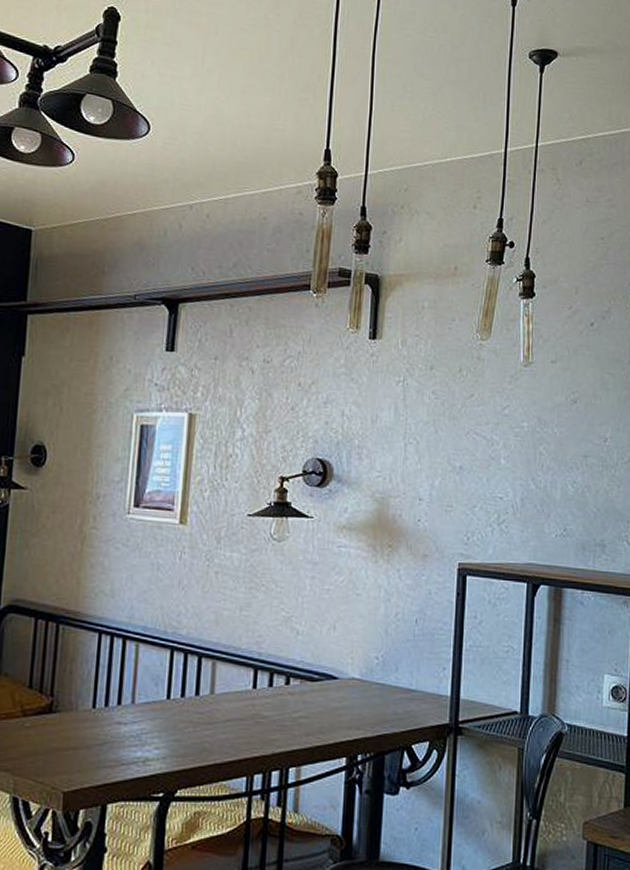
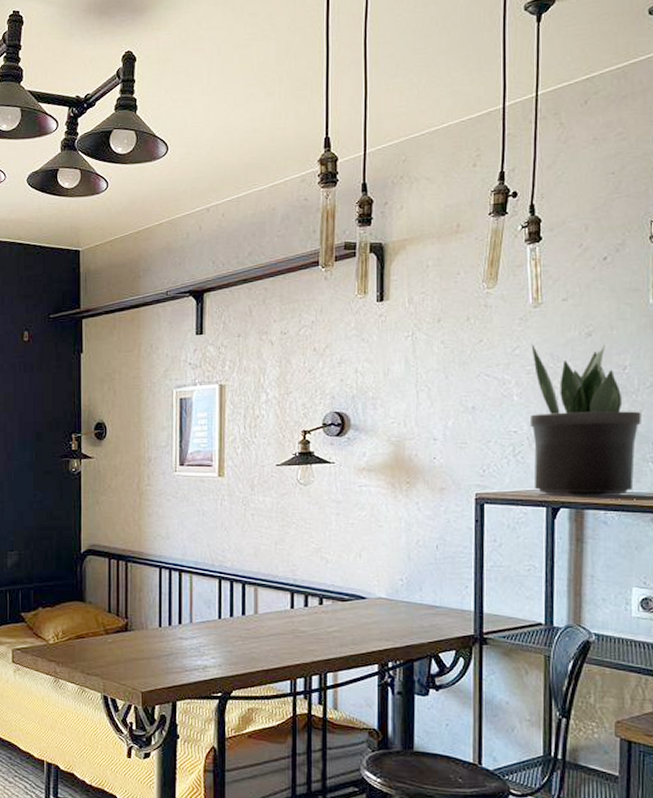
planter: none [515,405,619,575] -> present [529,344,641,496]

